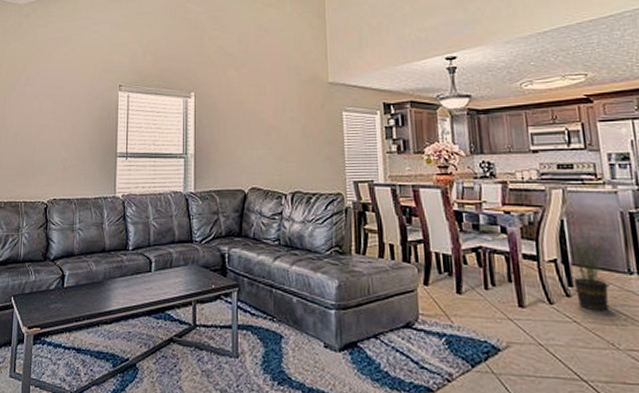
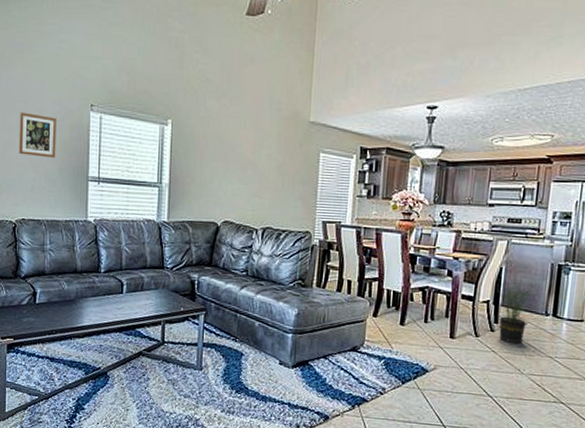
picture frame: none [53,97,88,138] -> present [19,112,56,158]

